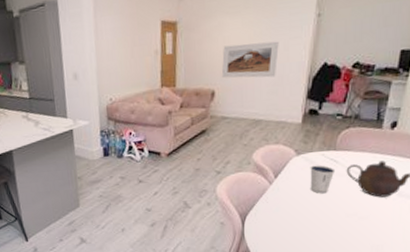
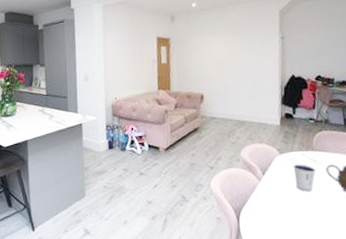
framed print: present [221,41,279,78] -> none [208,56,254,86]

